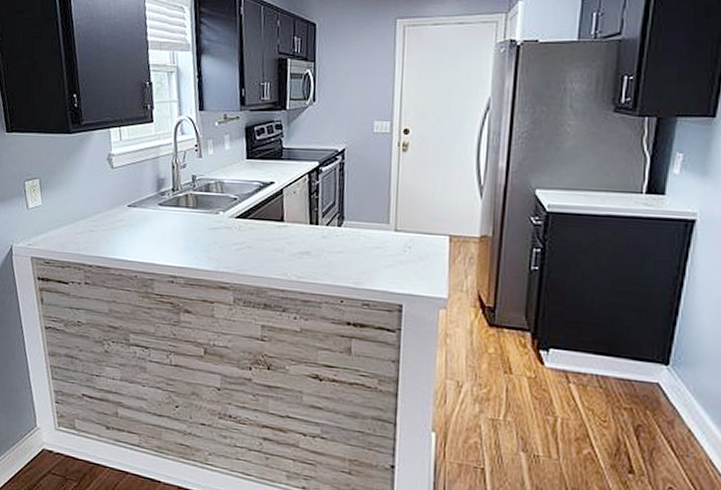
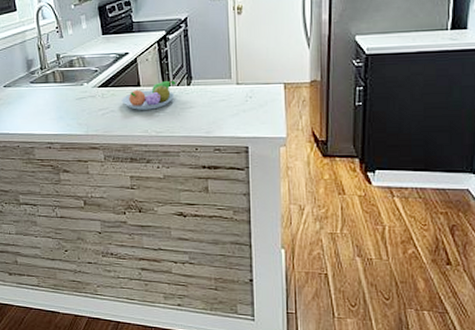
fruit bowl: none [260,218,325,250] -> present [121,80,176,110]

